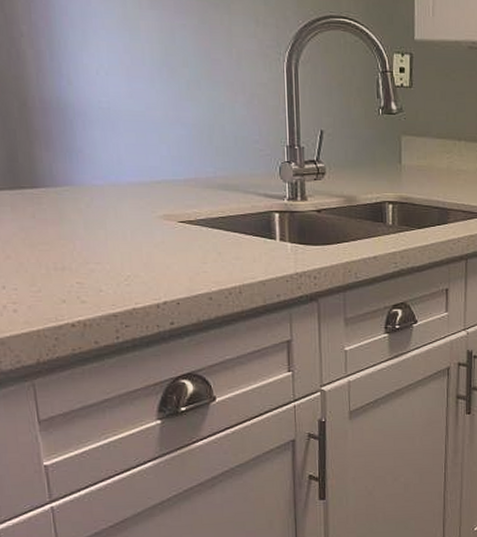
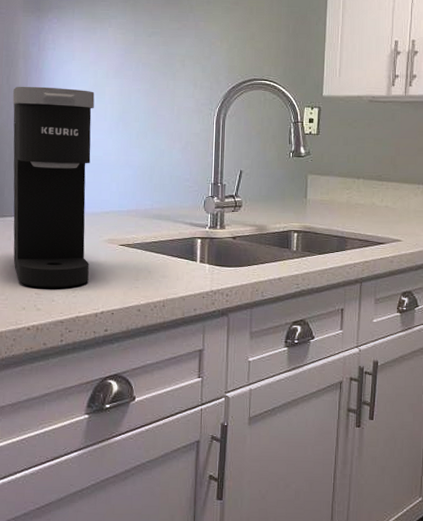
coffee maker: none [12,15,144,276] -> present [13,86,95,288]

